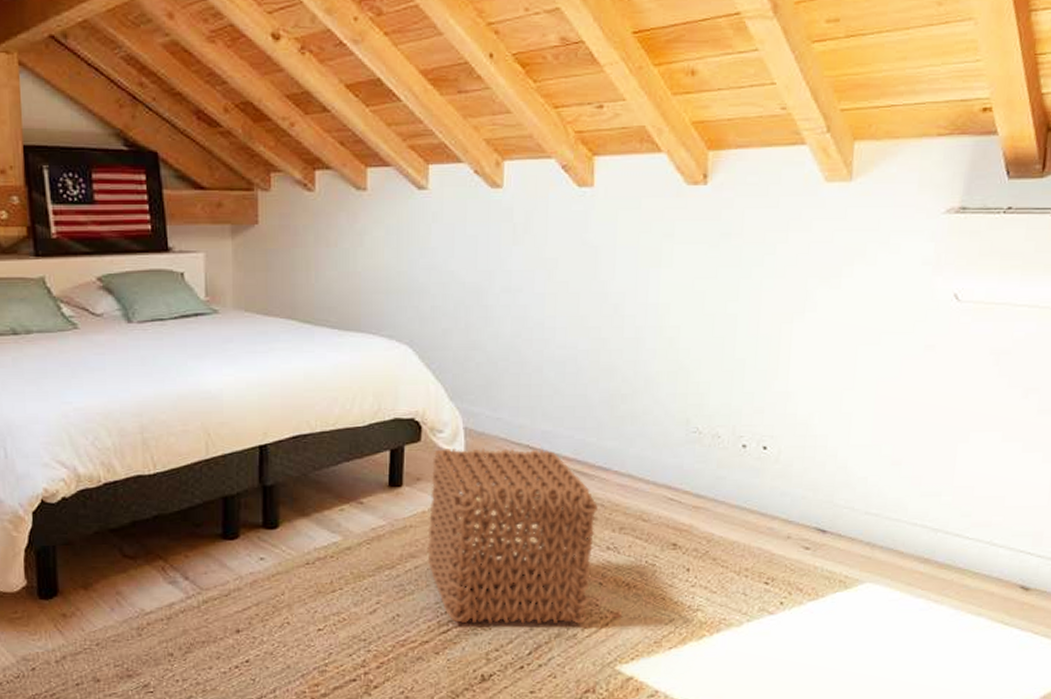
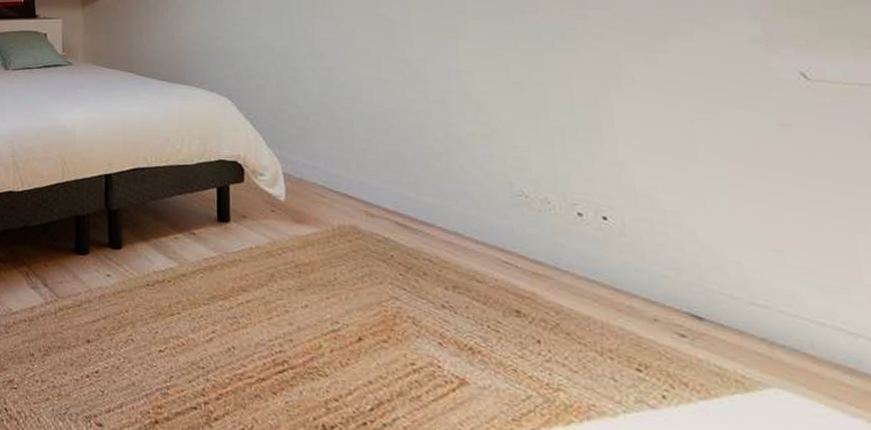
pouf: present [427,447,599,624] -> none [256,190,431,385]

